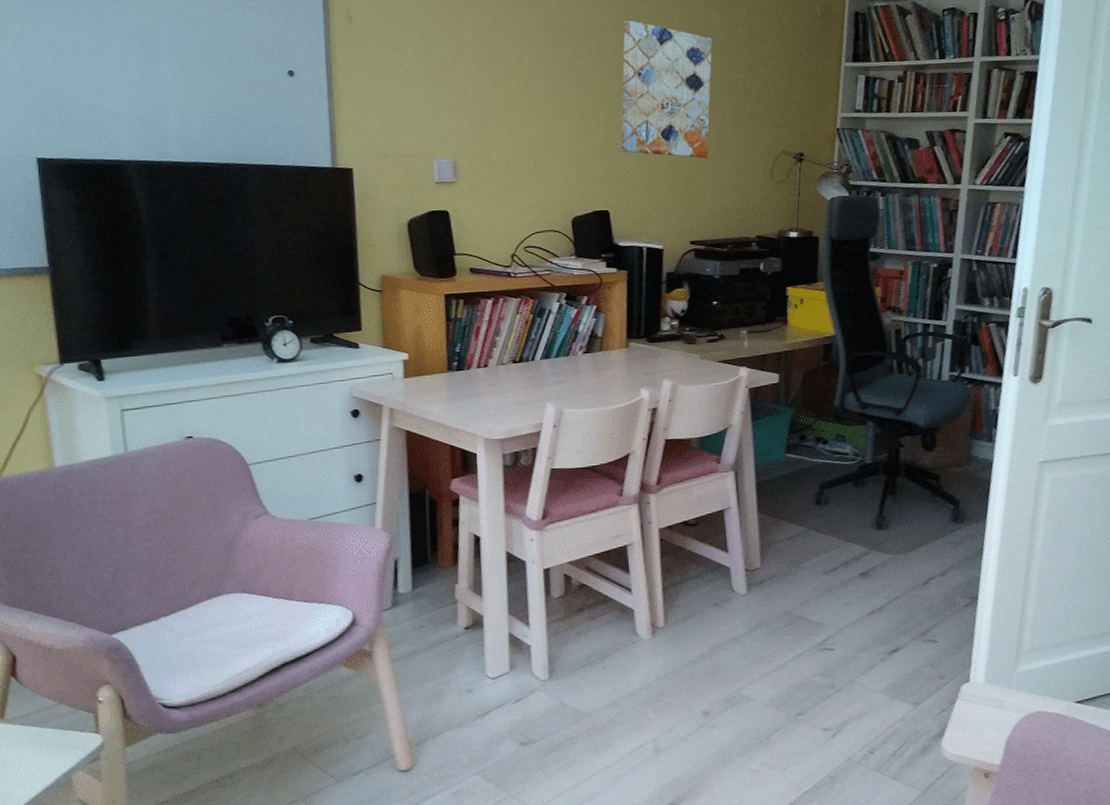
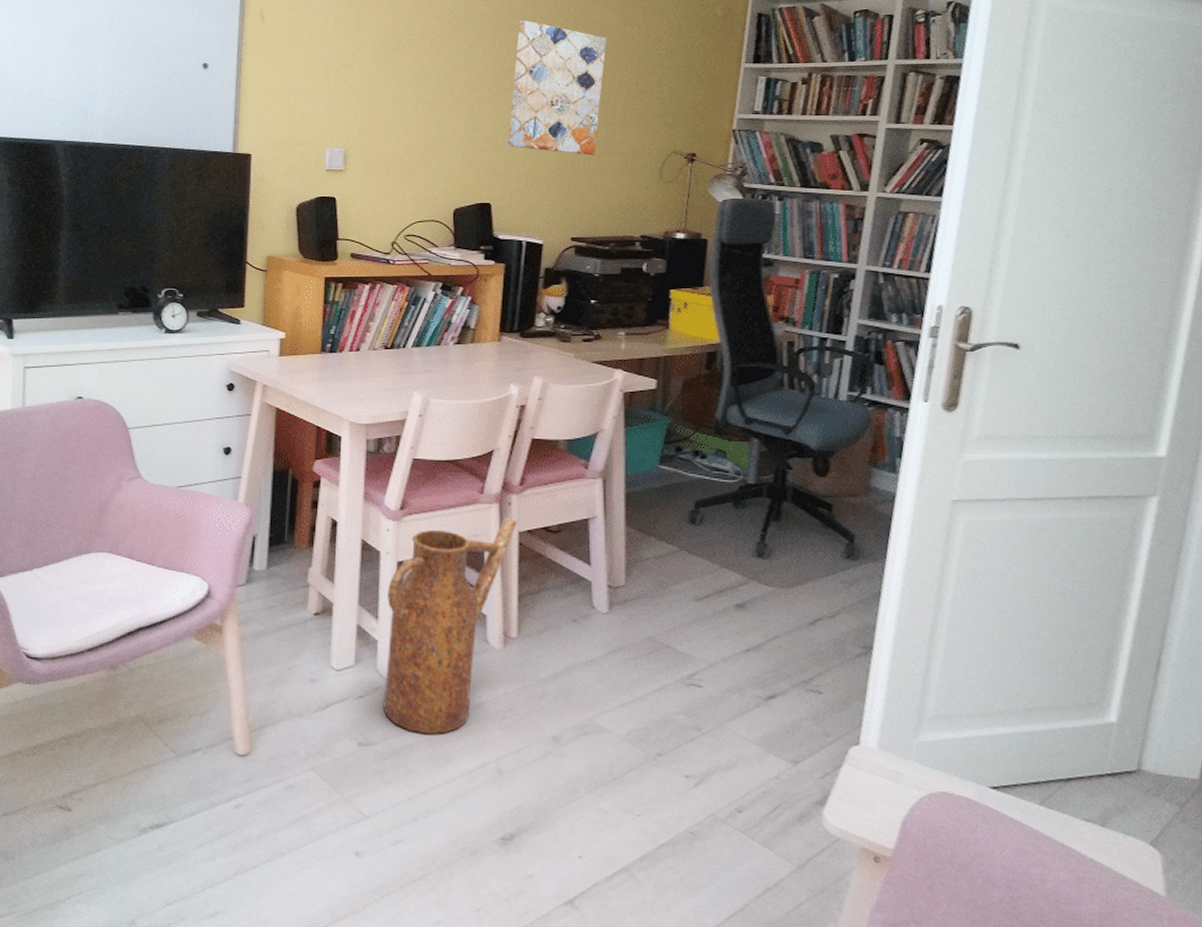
watering can: none [536,515,657,726] -> present [383,516,517,734]

